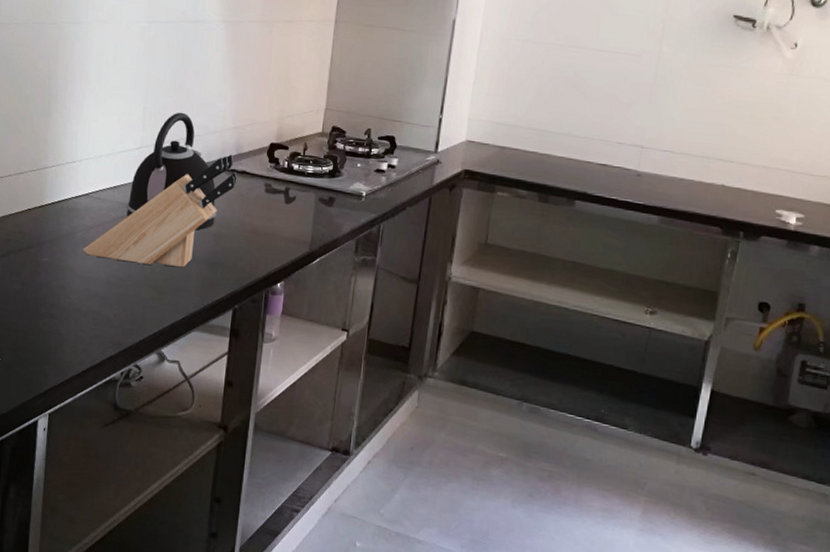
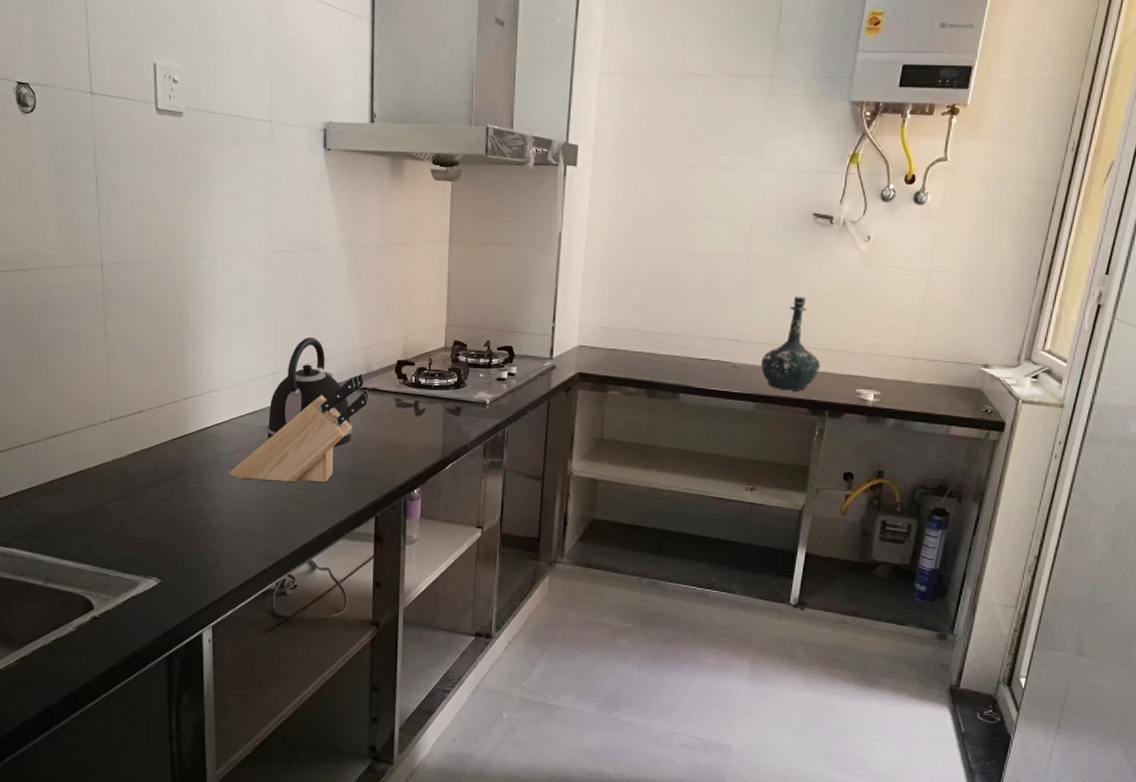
bottle: none [668,104,736,207] -> present [761,297,820,391]

